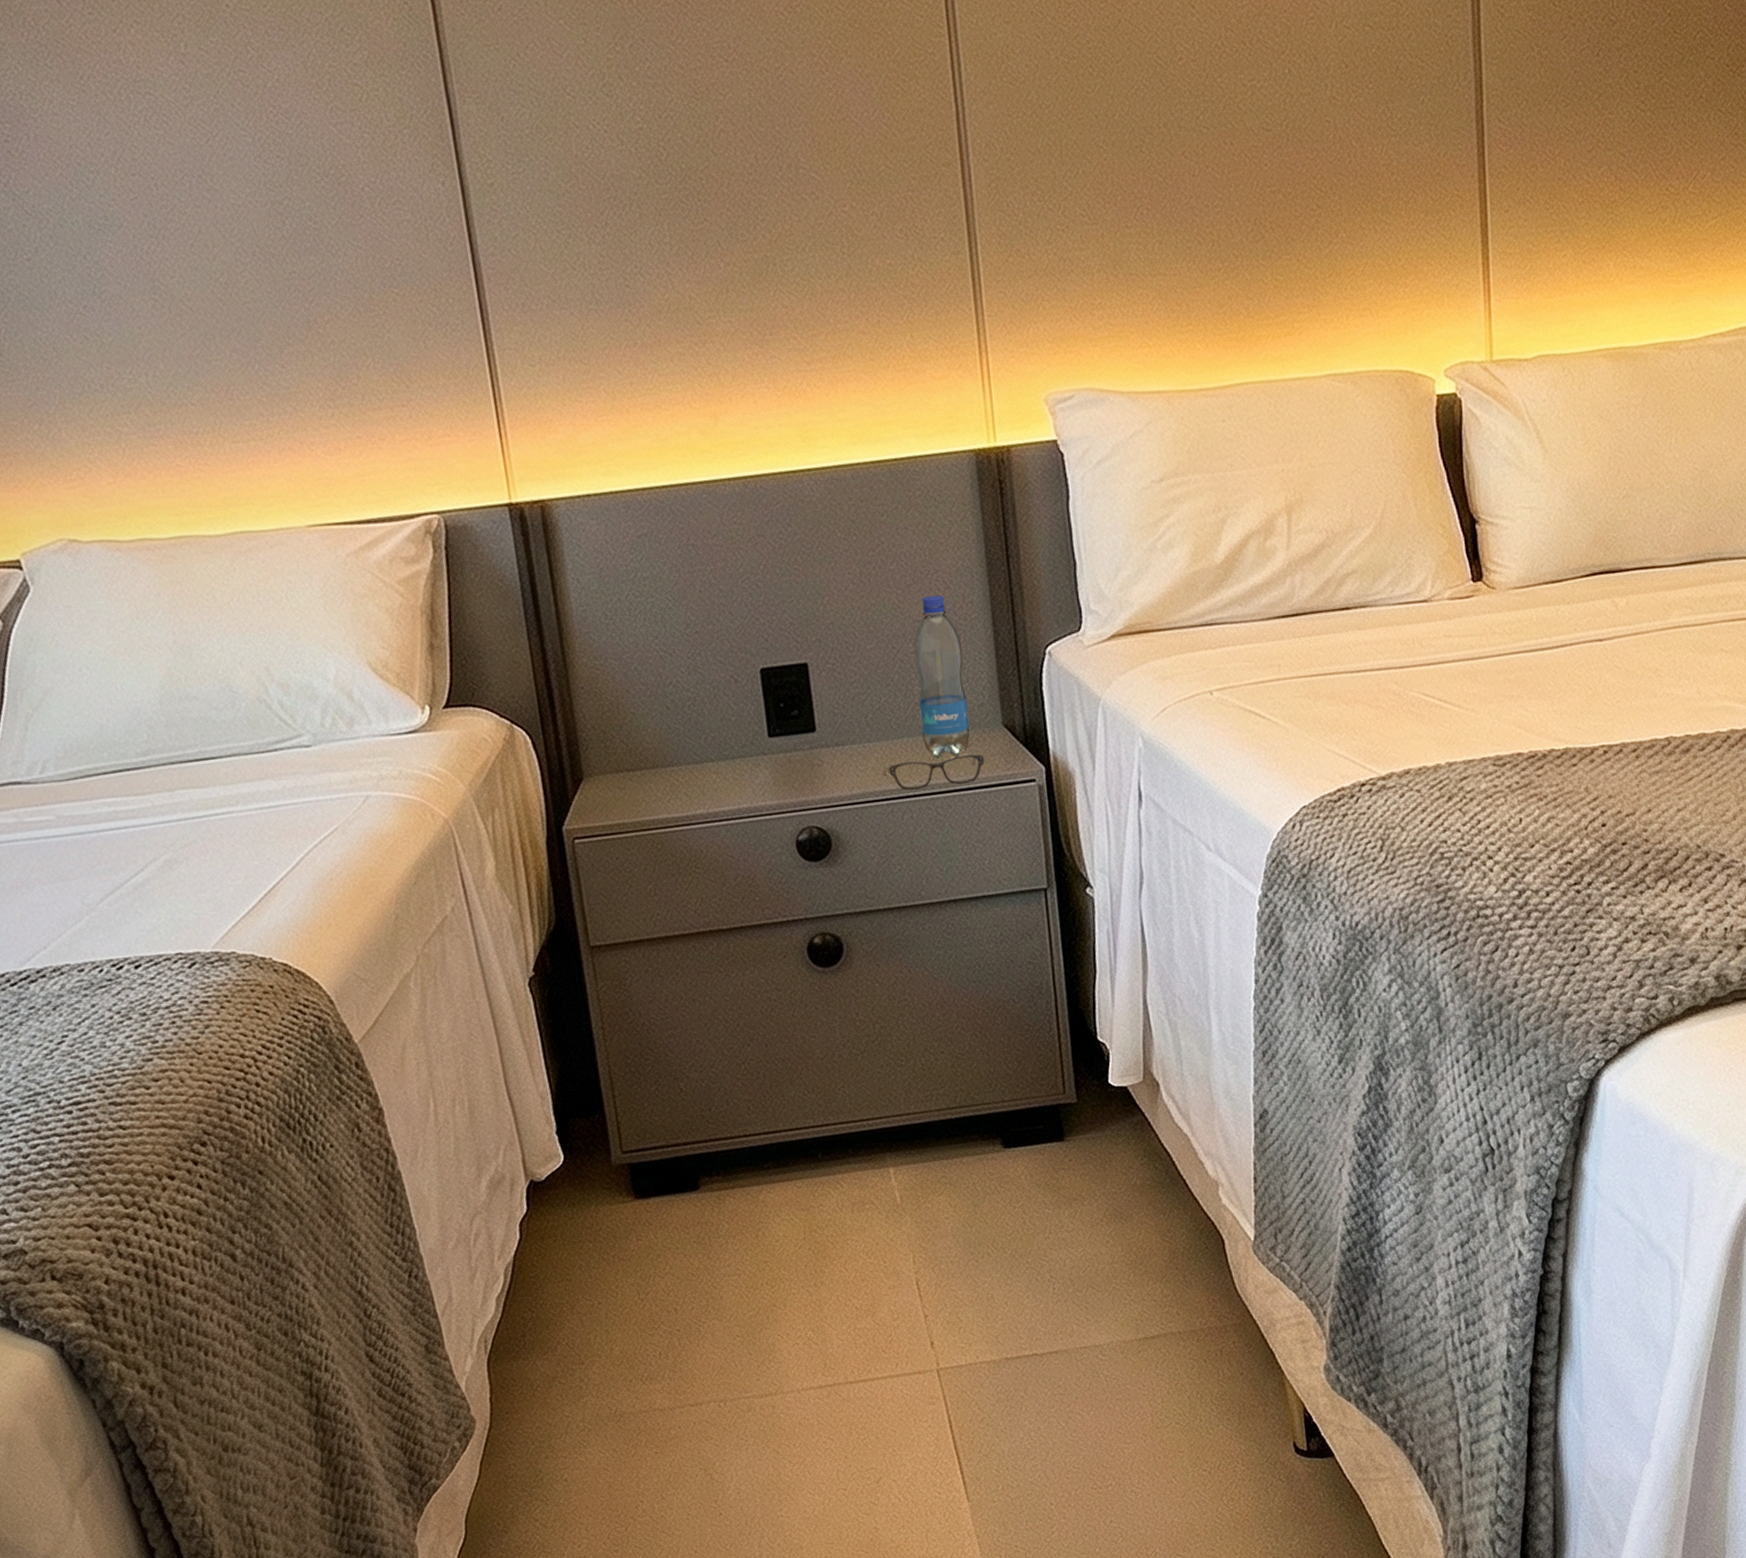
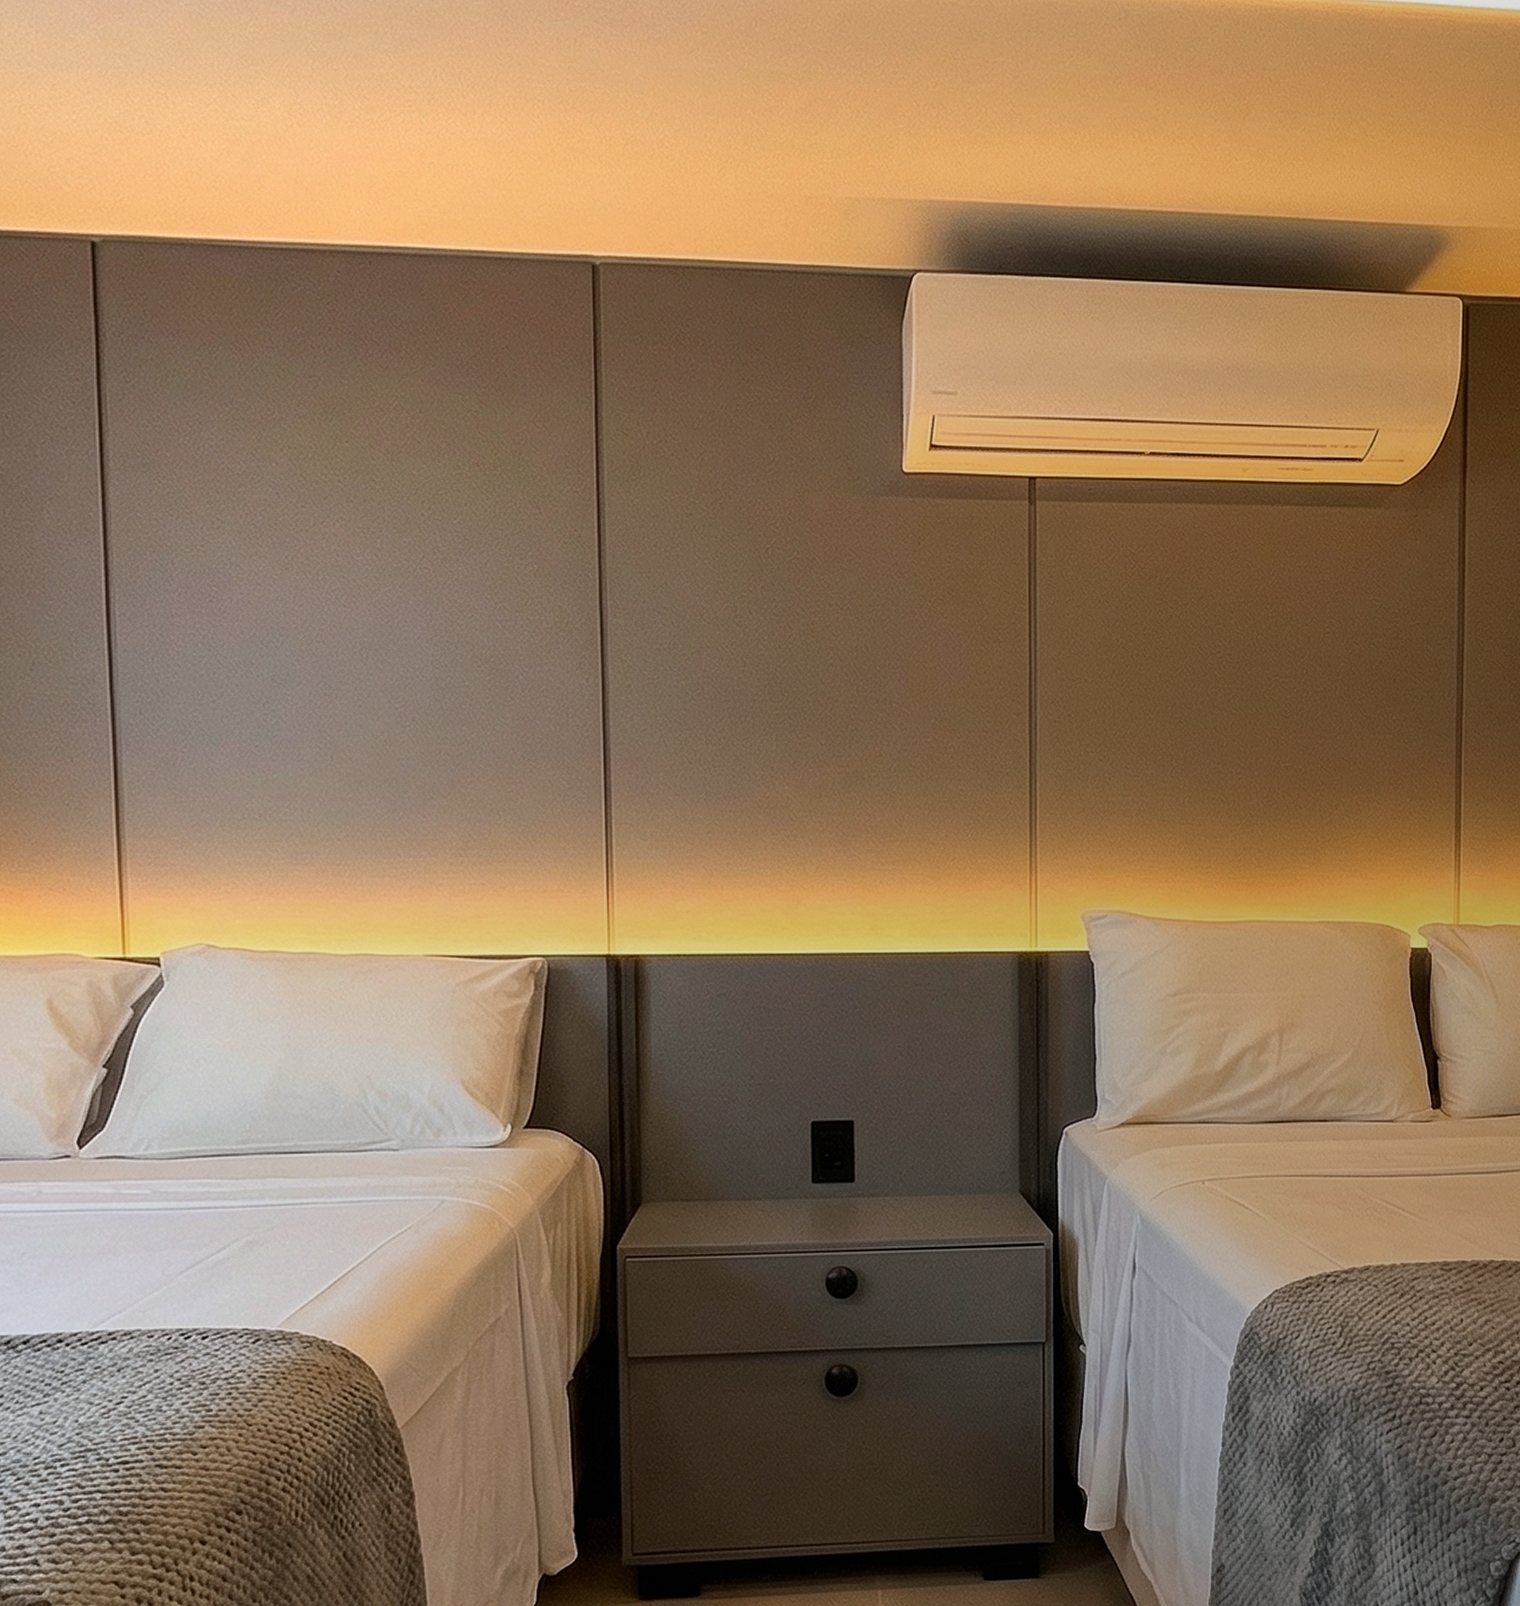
eyeglasses: present [883,754,985,791] -> none [910,1215,1001,1243]
bottle: present [913,595,970,758] -> none [947,1073,991,1216]

